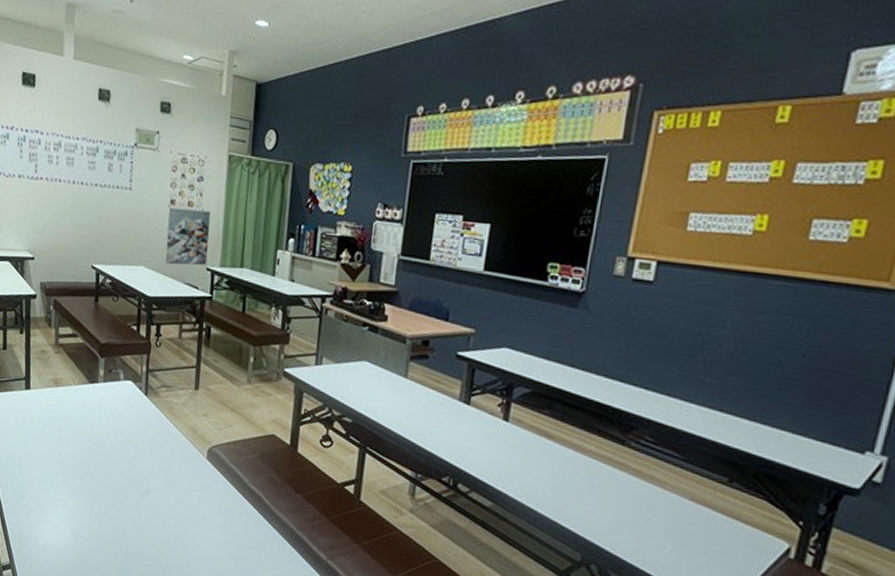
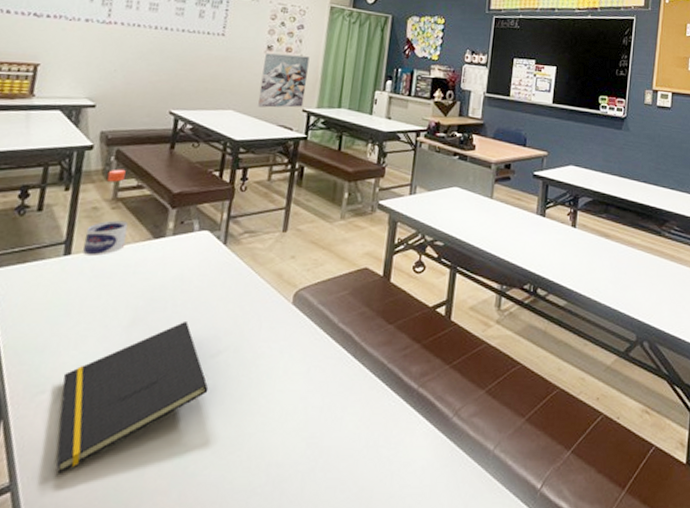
notepad: none [35,460,142,564] -> present [56,322,209,474]
water bottle: none [37,317,69,393] -> present [81,169,129,257]

